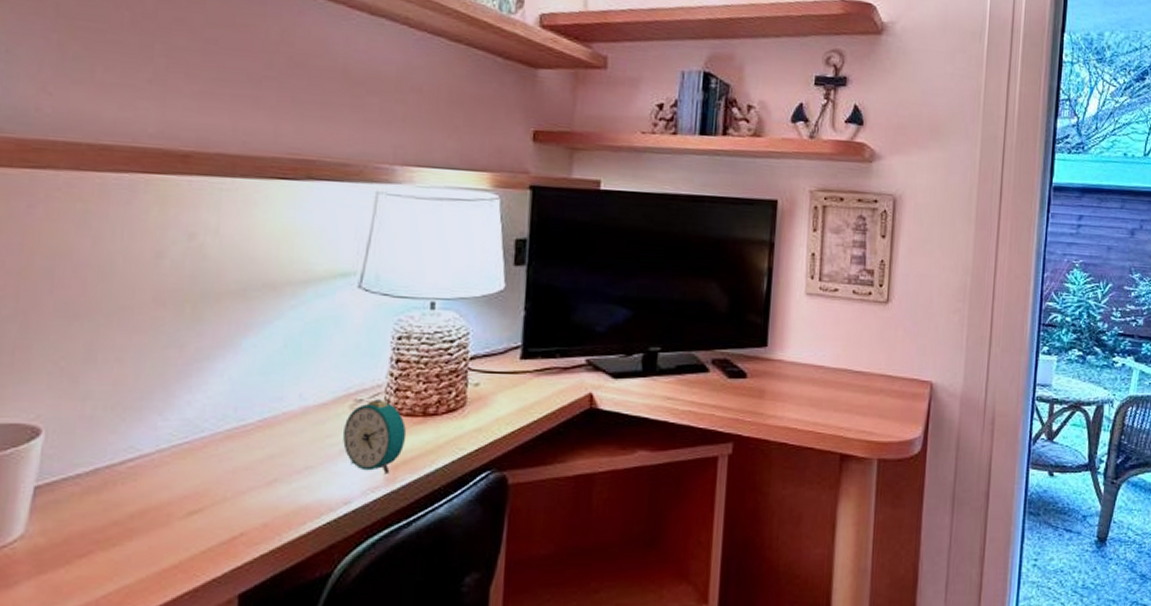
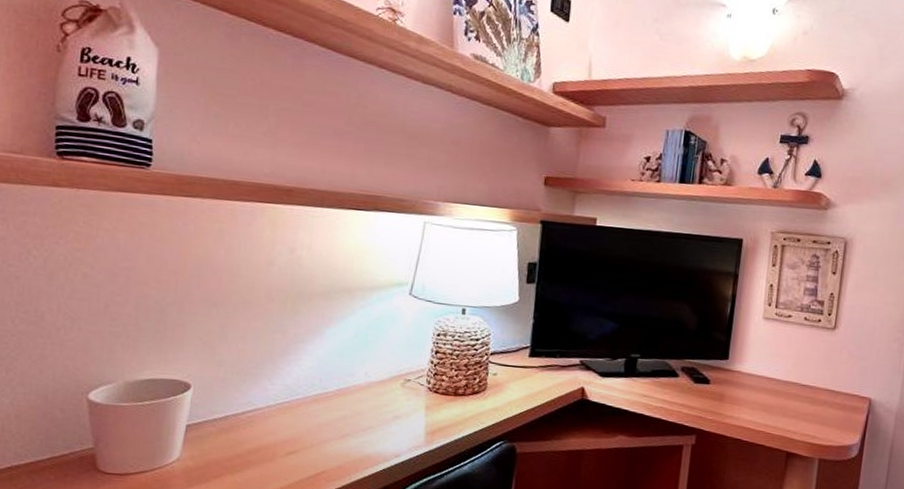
alarm clock: present [343,399,407,474] -> none [396,380,442,437]

